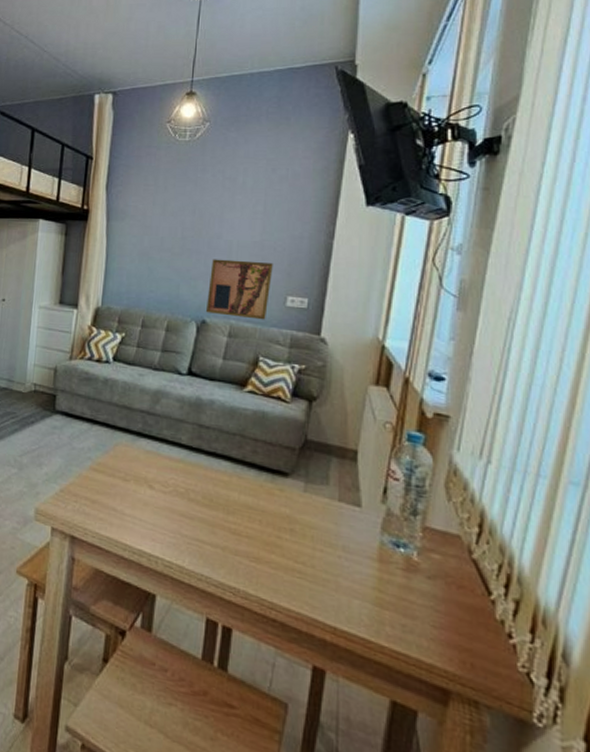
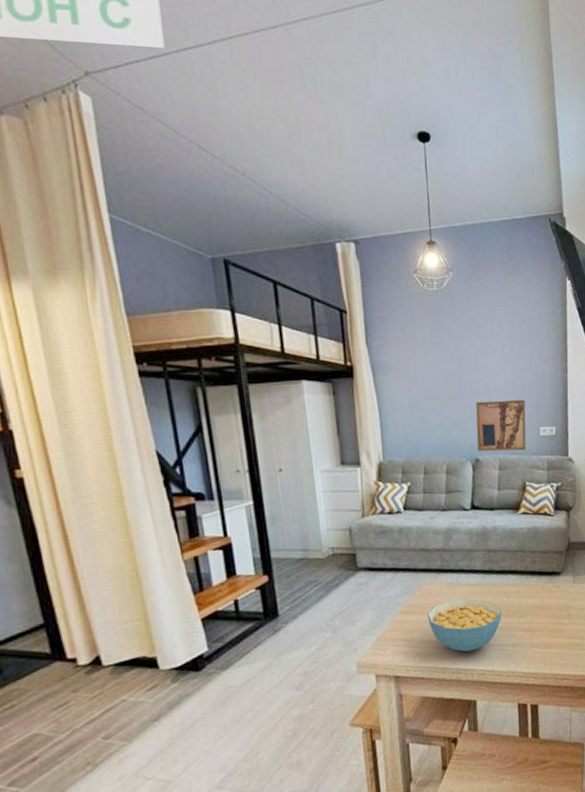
cereal bowl: none [117,469,204,536] -> present [427,597,502,652]

